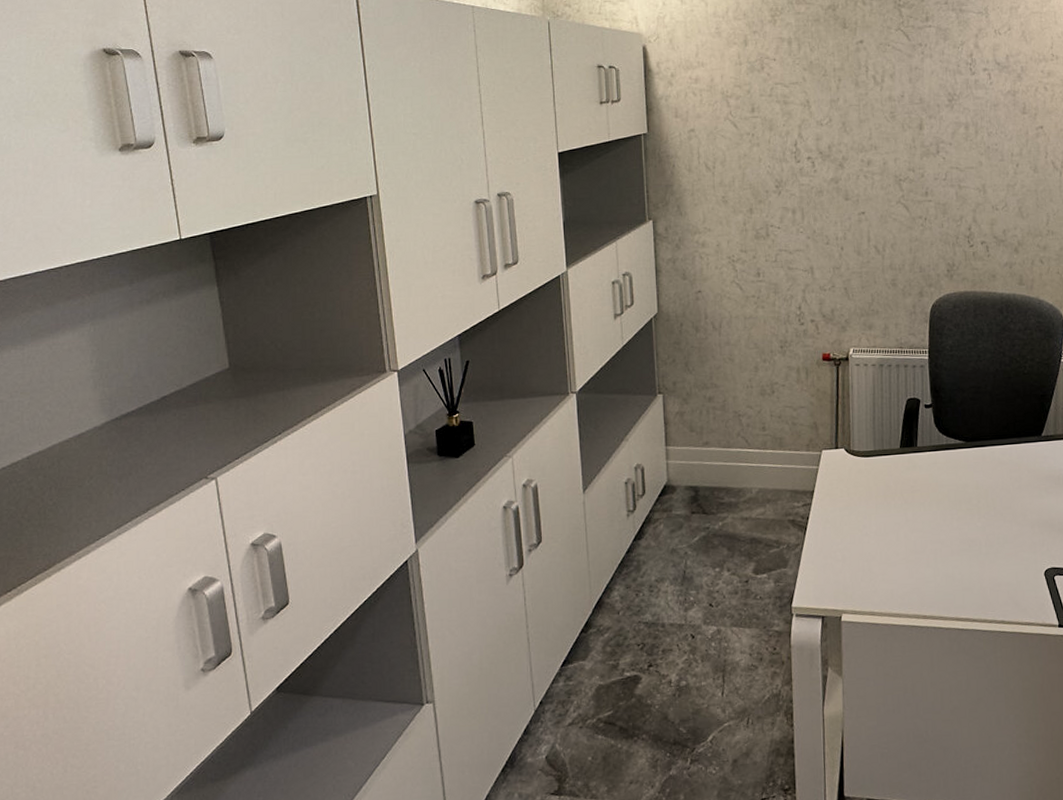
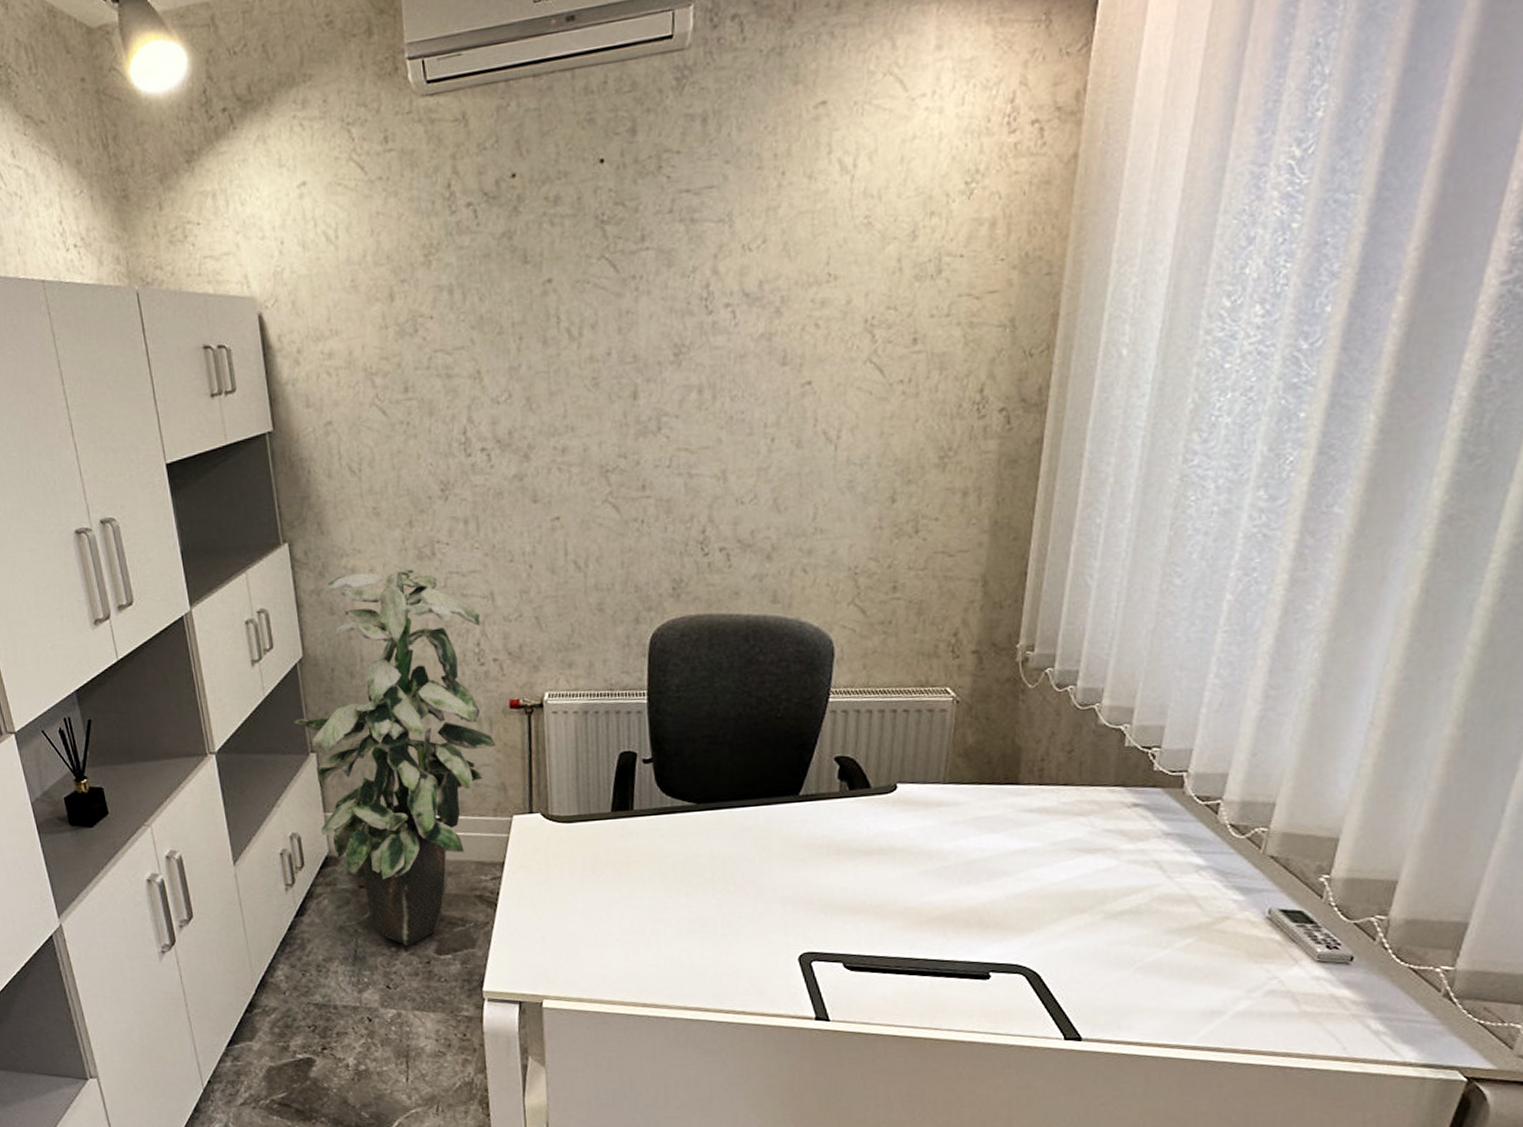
indoor plant: none [646,246,811,566] -> present [294,569,496,946]

